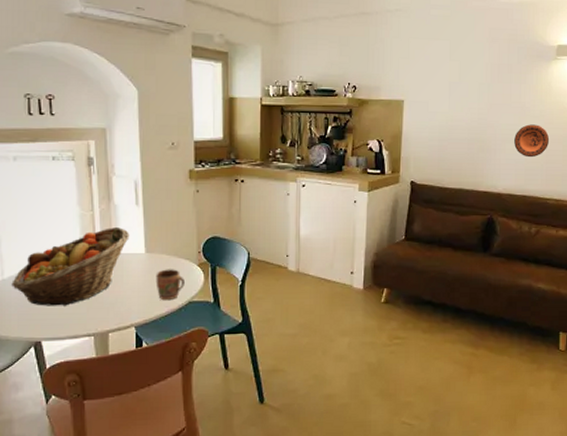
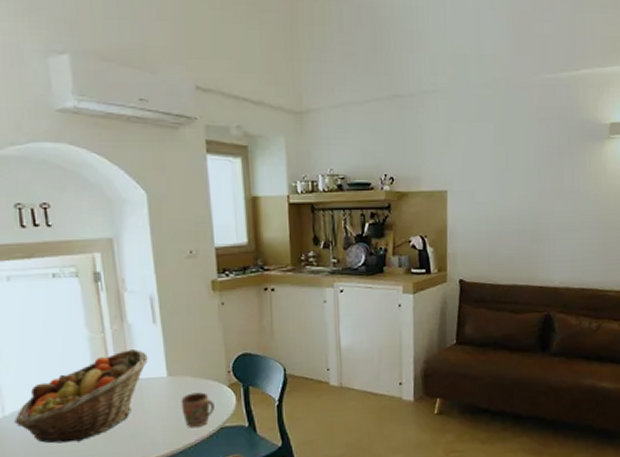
decorative plate: present [514,124,550,158] -> none [569,210,607,247]

